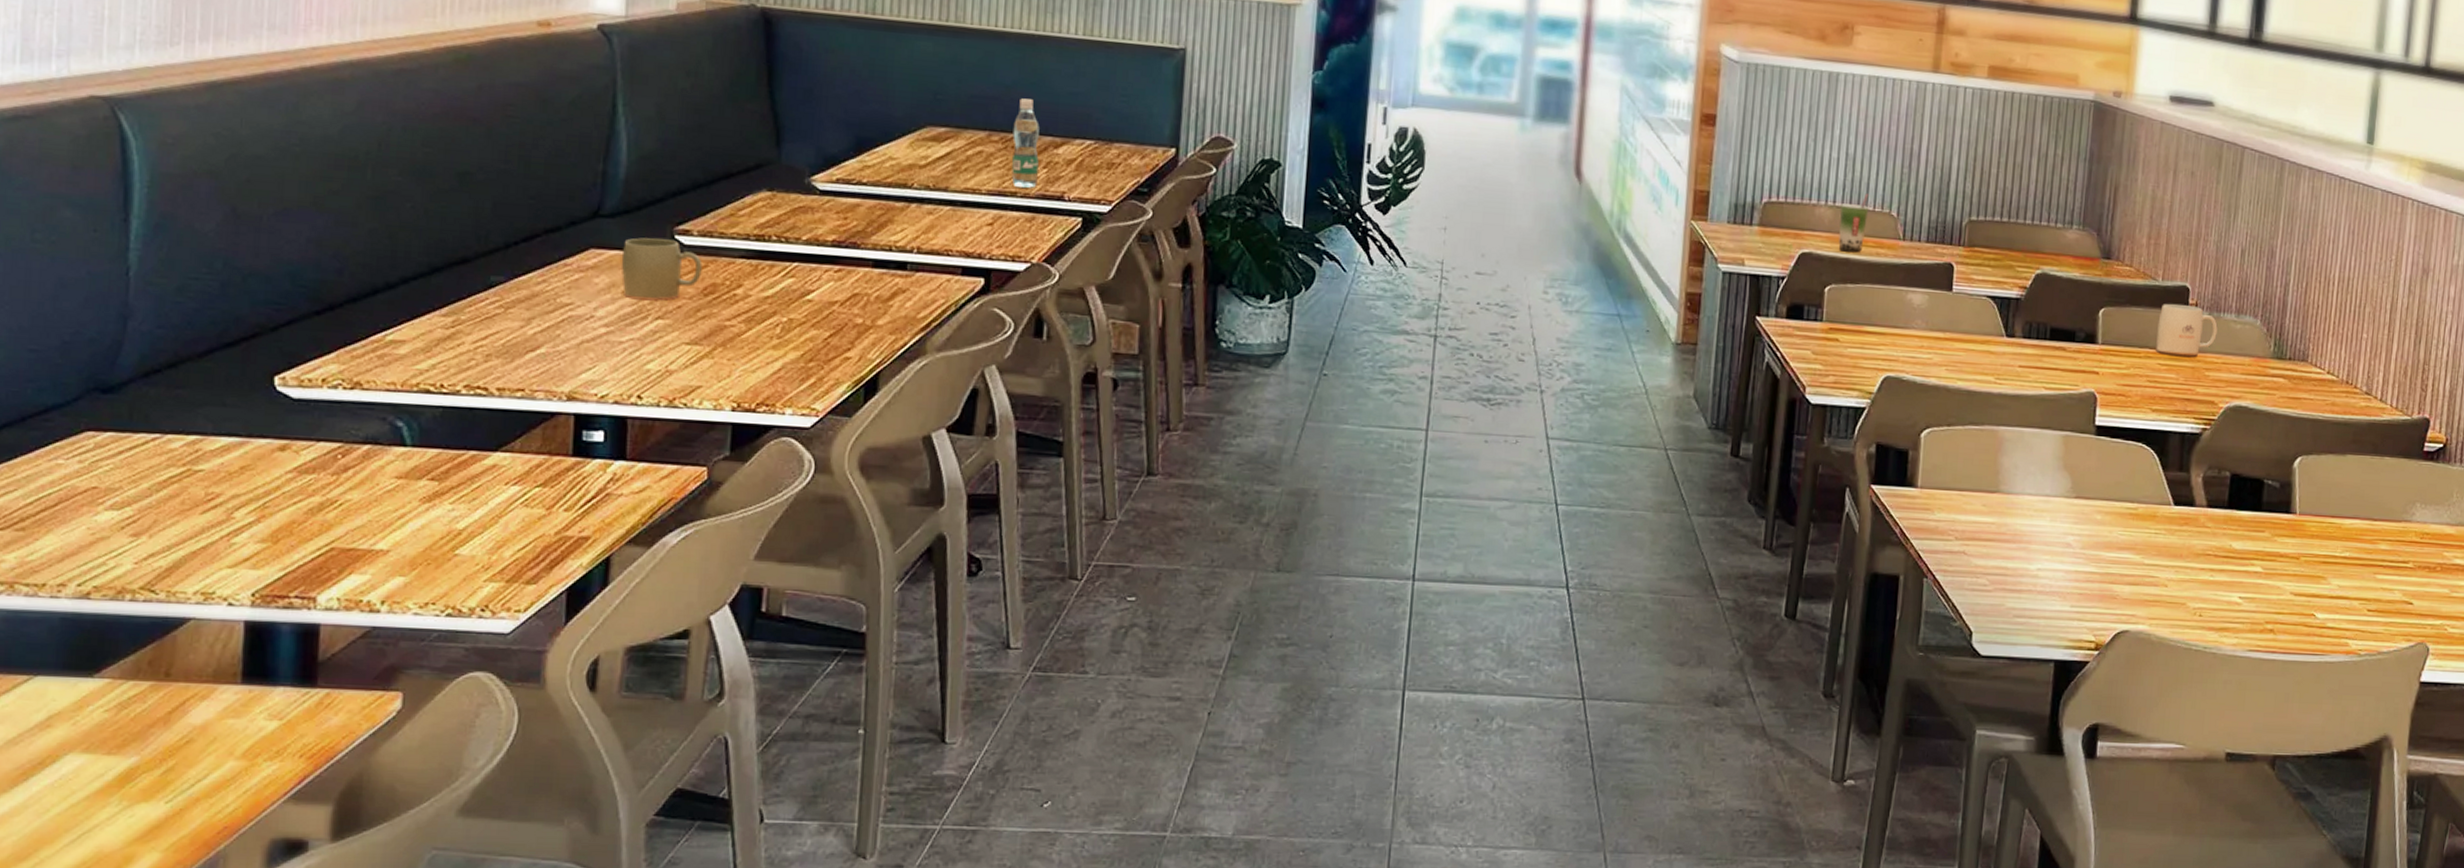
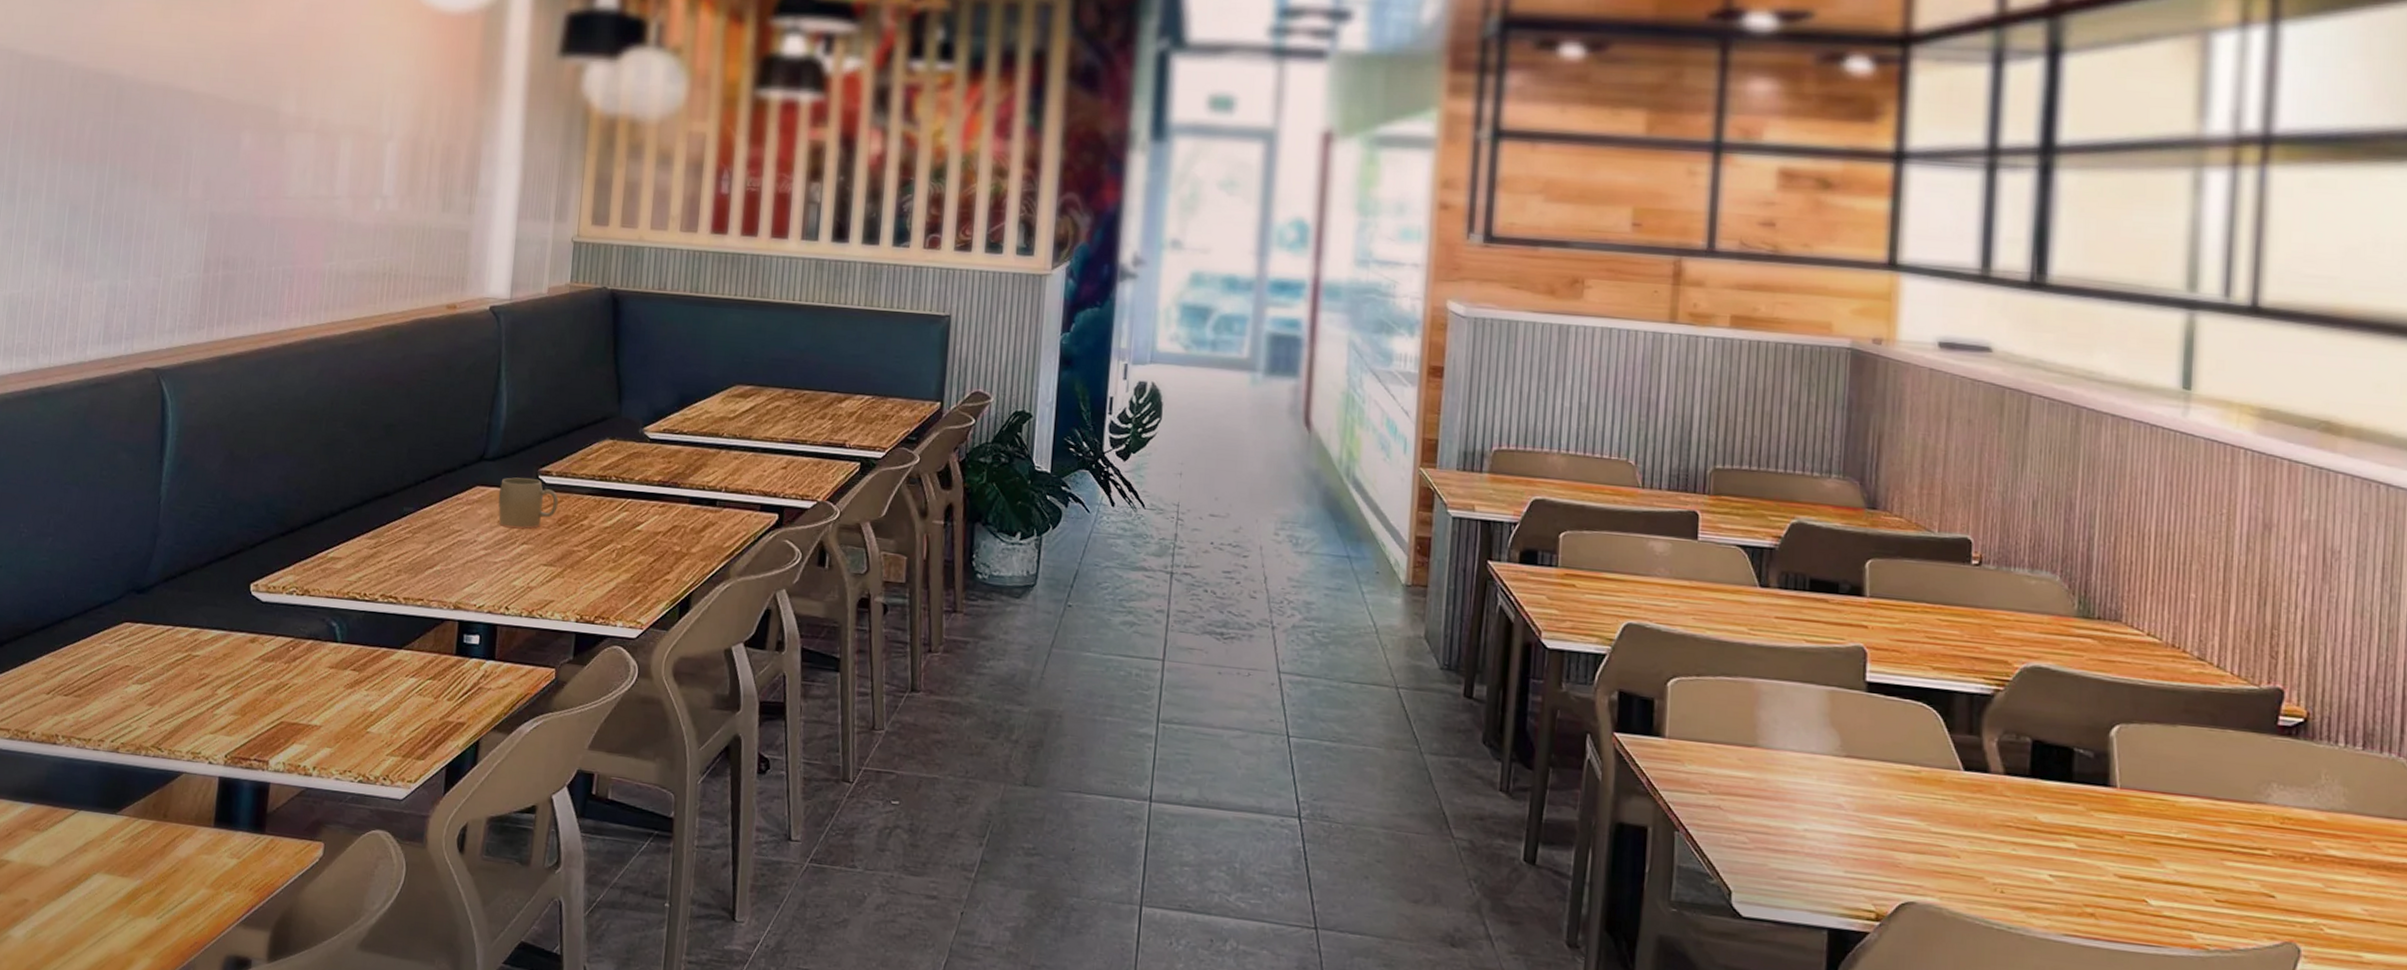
bottle: present [1011,98,1040,188] -> none [802,360,827,437]
beverage cup: present [1838,193,1870,254] -> none [1573,441,1606,501]
mug: present [2156,303,2218,359] -> none [1934,556,2008,615]

